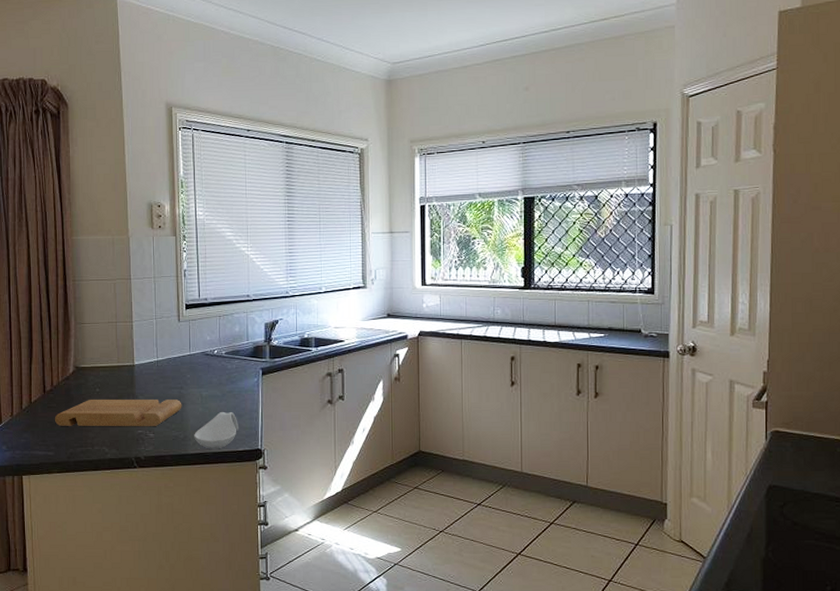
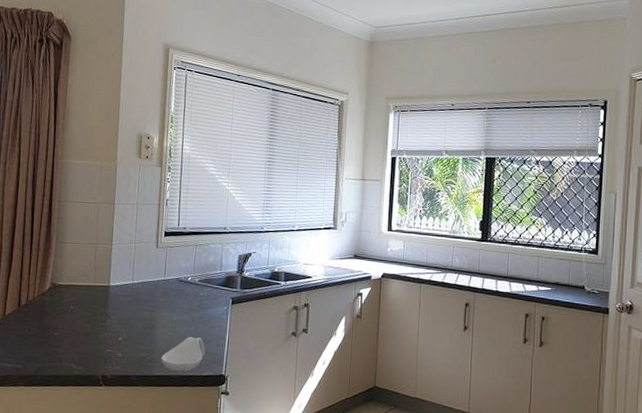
cutting board: present [54,399,182,426] -> none [26,316,153,346]

